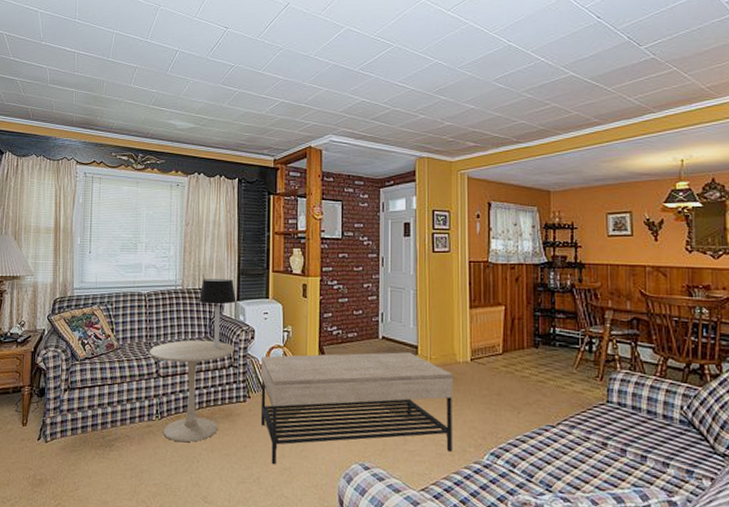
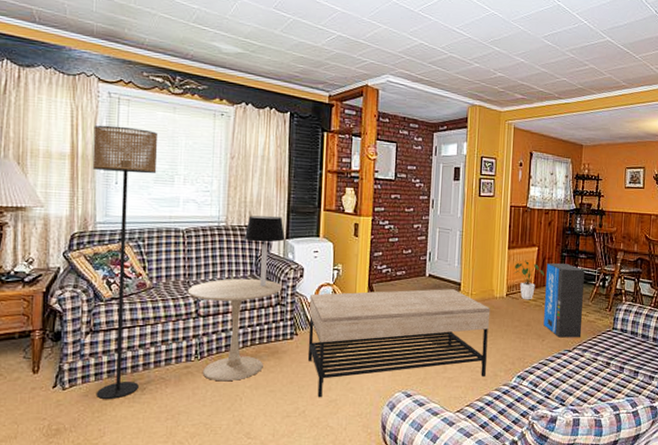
floor lamp: none [71,201,124,454] -> present [92,125,159,399]
house plant: none [477,320,515,366] -> present [513,260,544,300]
air purifier: none [516,324,567,412] -> present [543,263,585,338]

